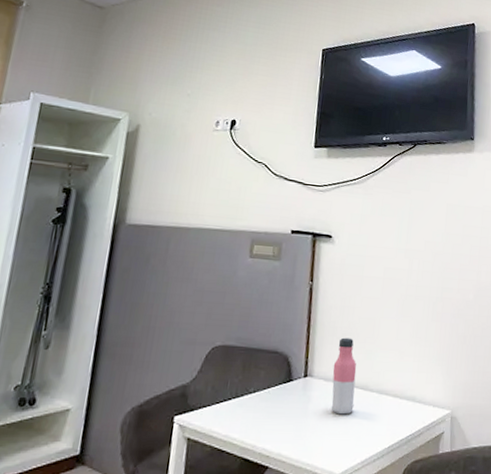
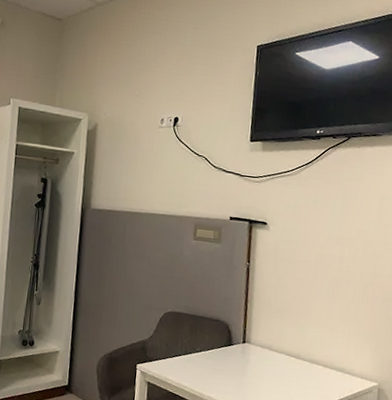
water bottle: present [331,337,357,415] -> none [266,312,290,377]

